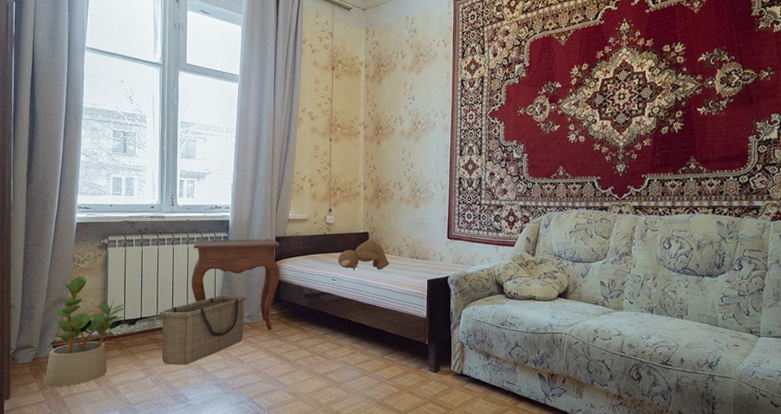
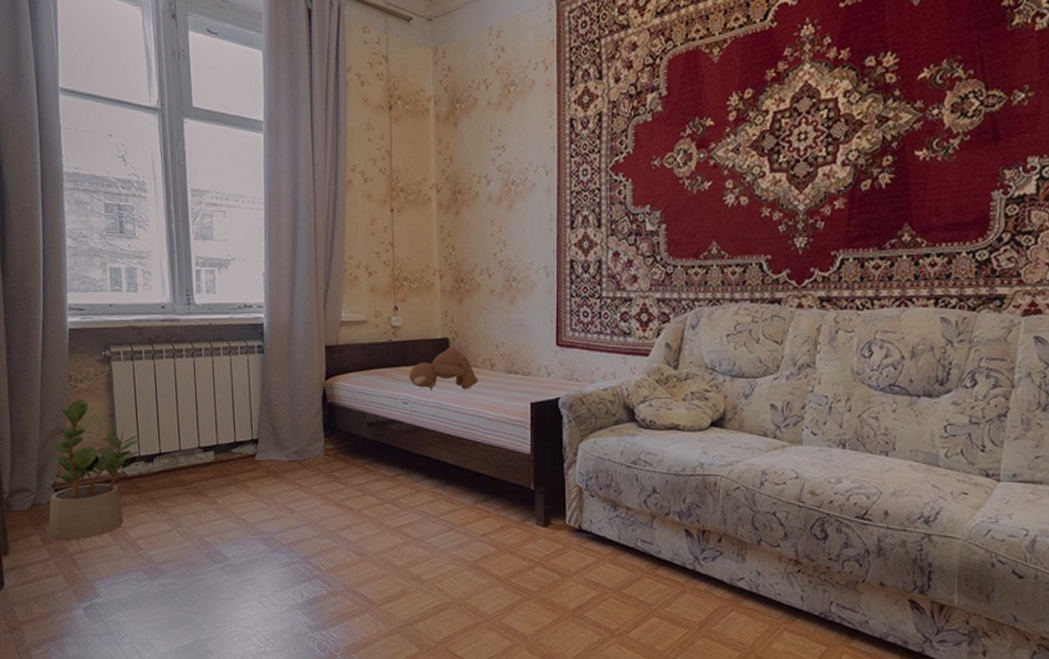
basket: present [159,295,247,365] -> none [182,423,293,514]
side table: present [191,239,280,330] -> none [219,349,334,470]

